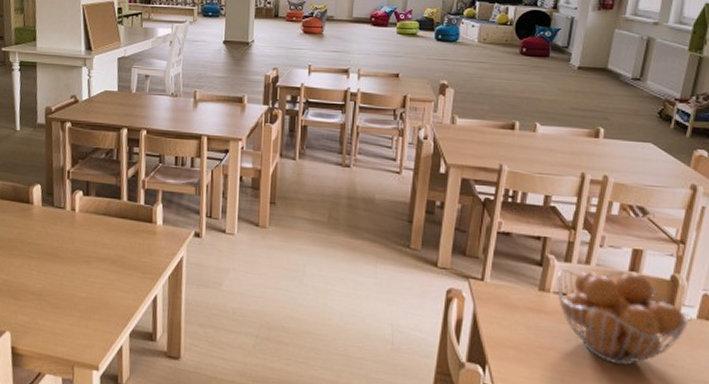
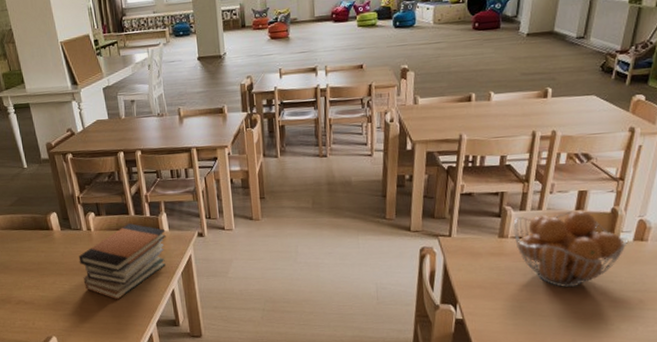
book stack: none [54,210,159,298] -> present [78,223,166,300]

